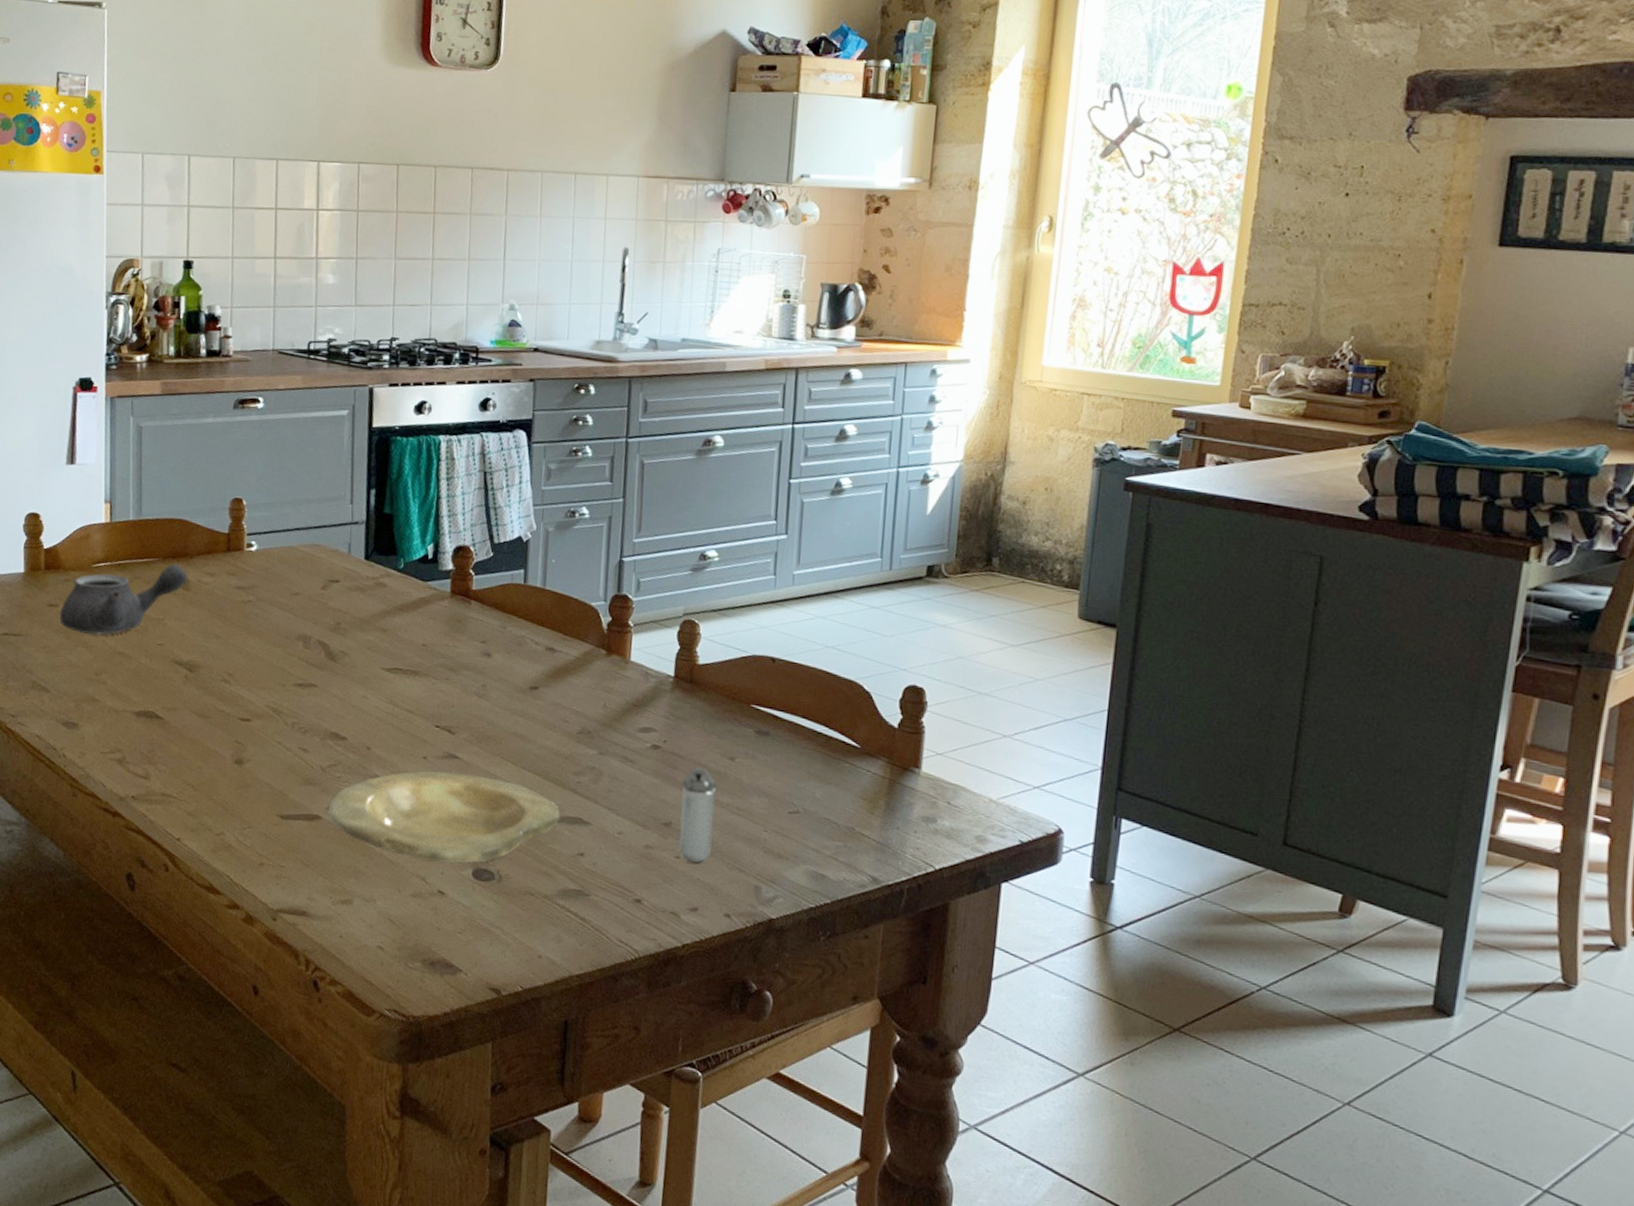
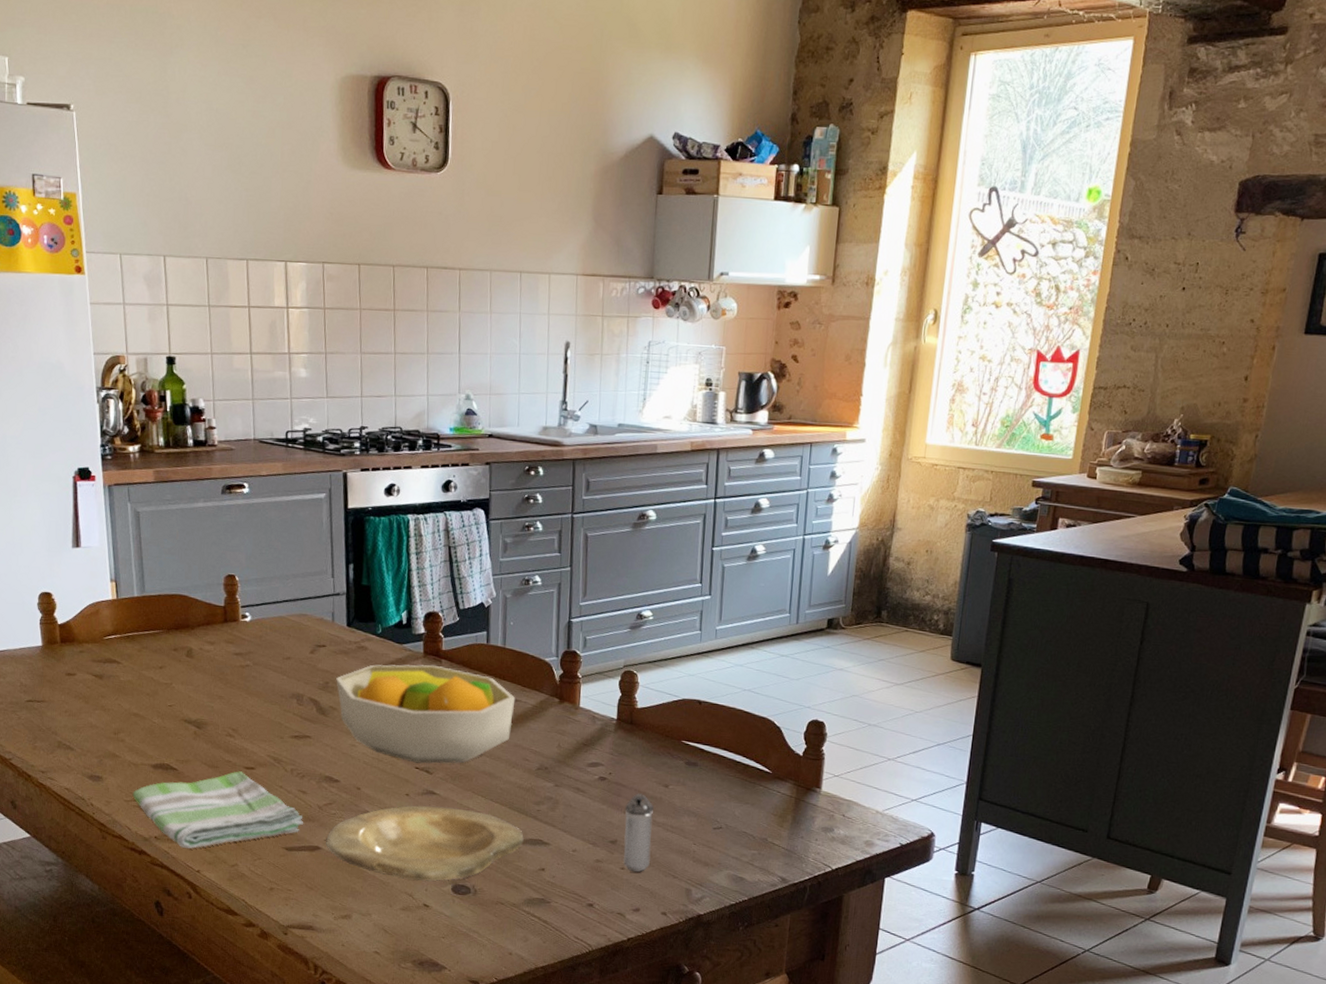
teapot: present [59,563,189,636] -> none [78,634,191,699]
dish towel: none [110,722,303,812] -> present [132,771,303,849]
fruit bowl: none [349,604,556,723] -> present [336,664,516,764]

